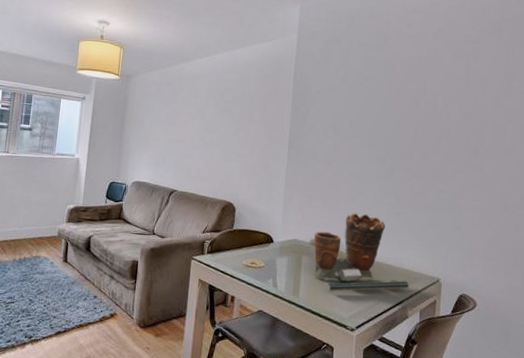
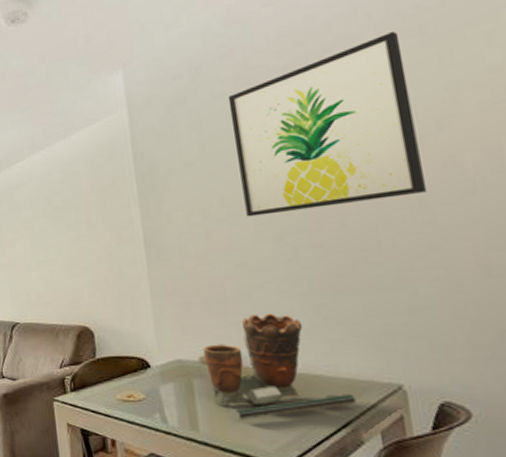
wall art: none [365,28,486,146] -> present [227,31,428,217]

